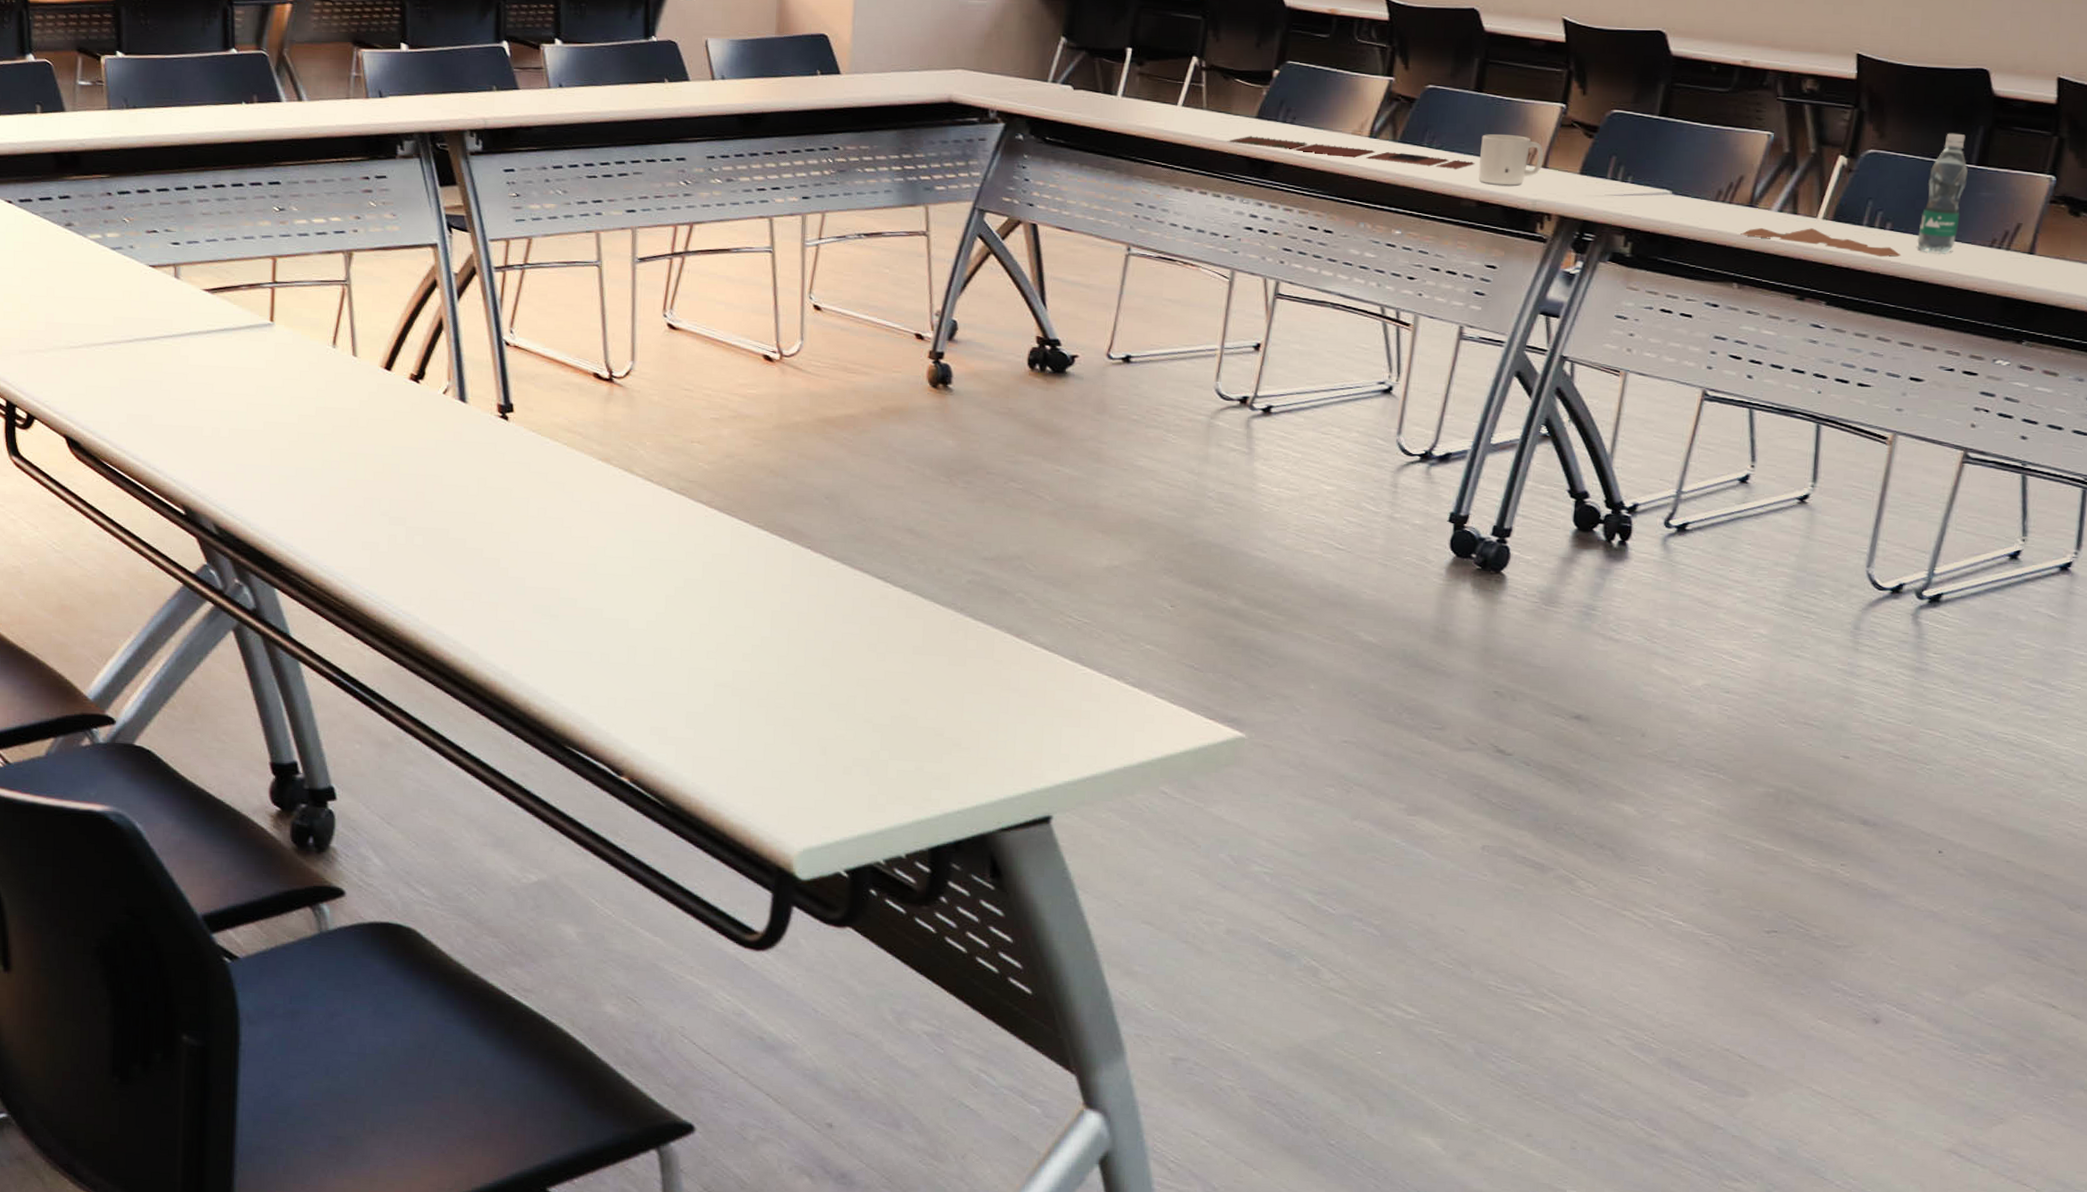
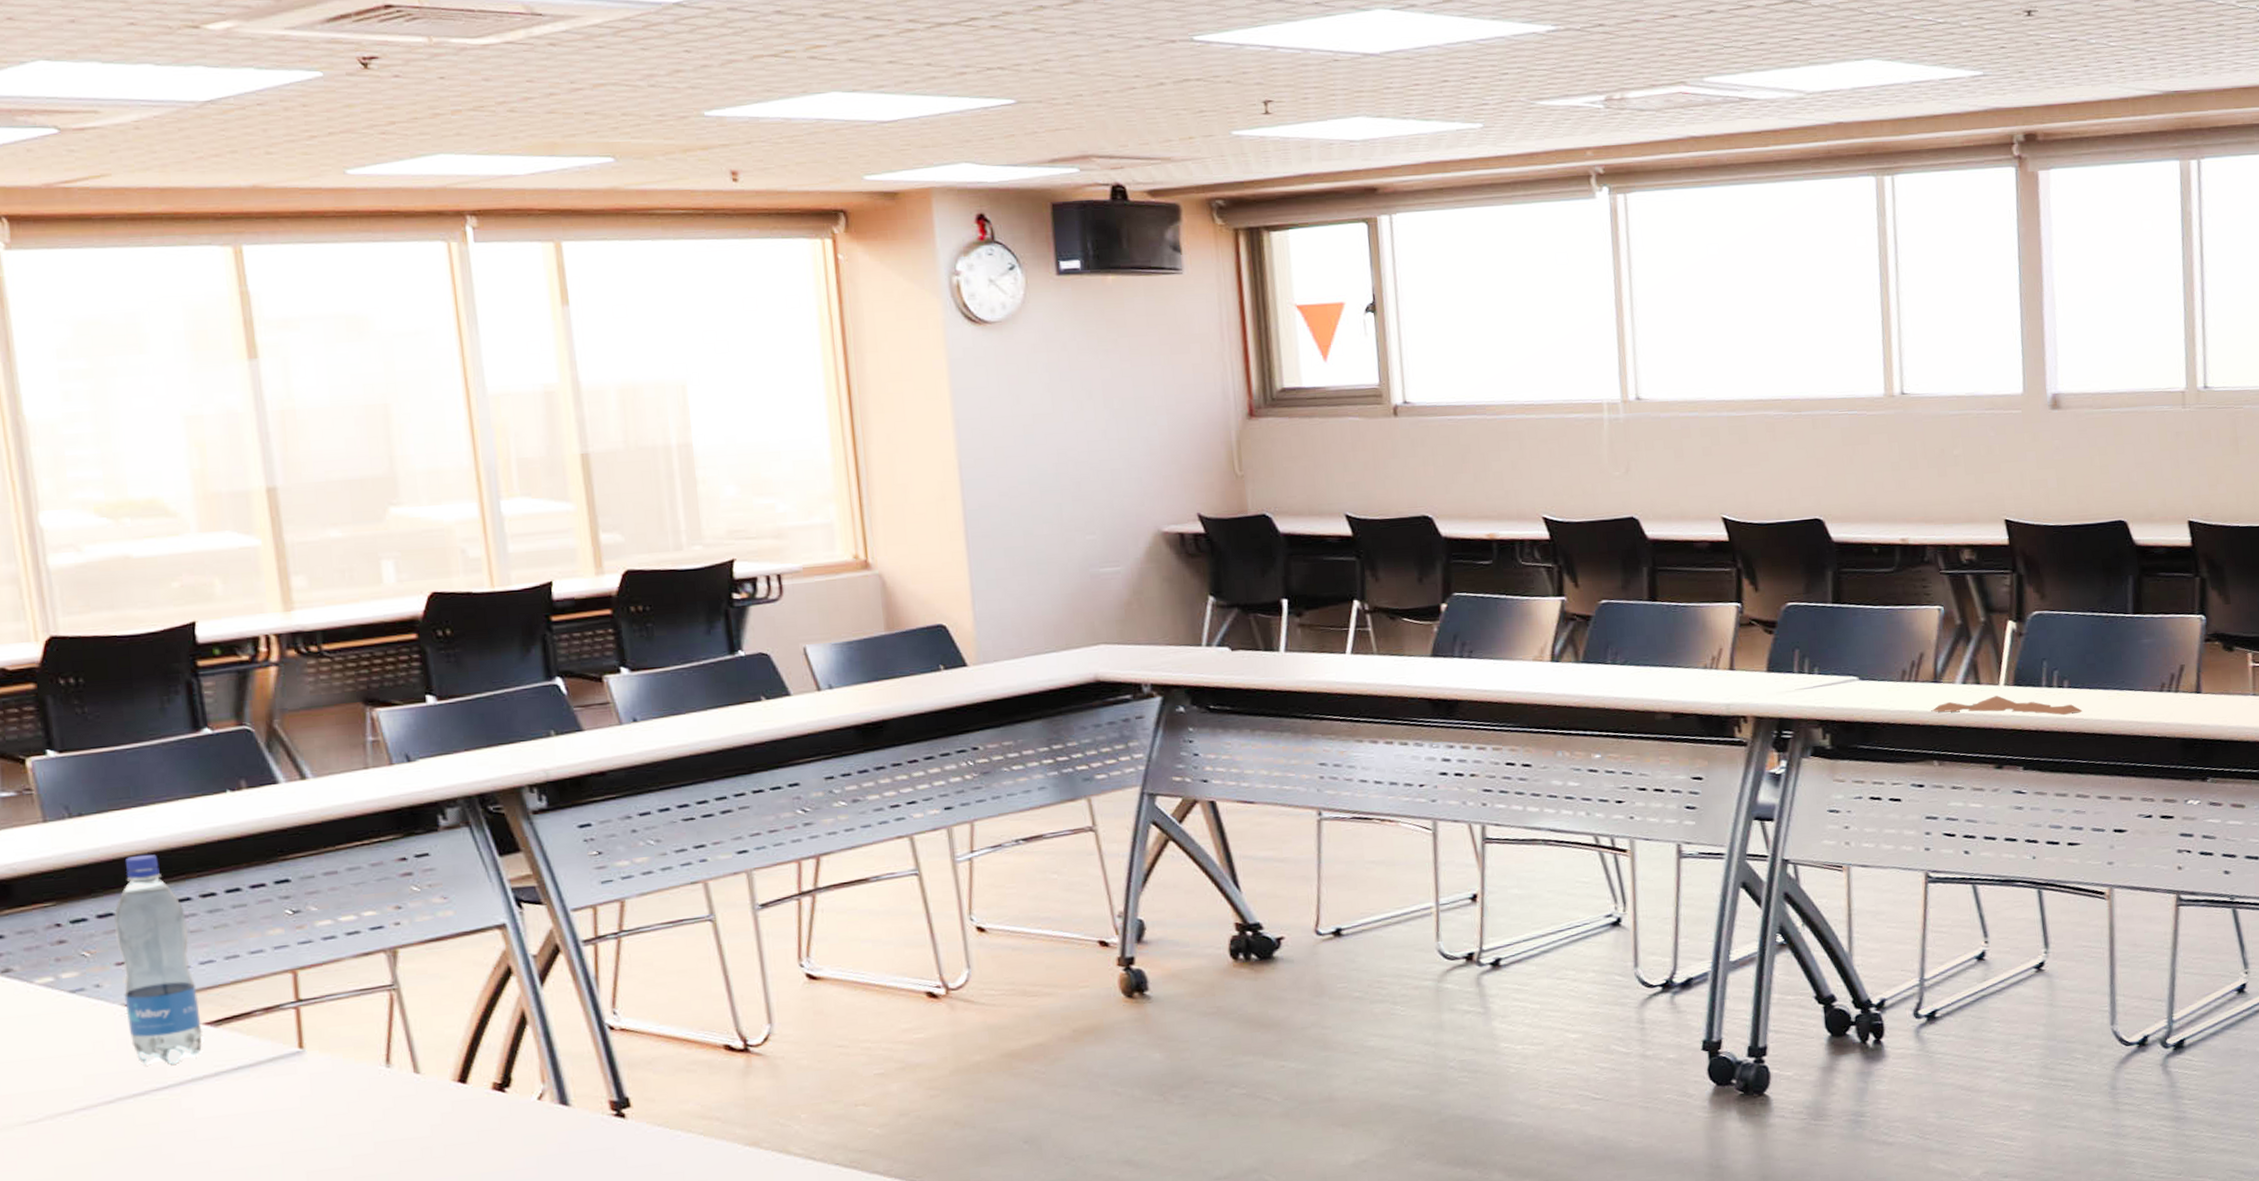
bottle: none [149,146,202,319] -> present [114,854,202,1065]
papers: present [1227,136,1475,170] -> none [1405,673,1662,687]
mug: present [1478,134,1544,187] -> none [1664,640,1729,695]
bottle: present [1917,133,1969,255] -> none [2092,585,2129,706]

